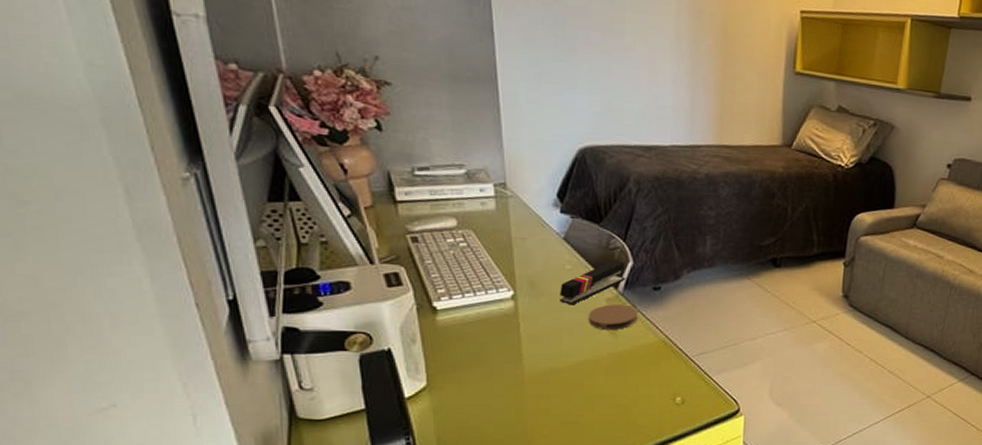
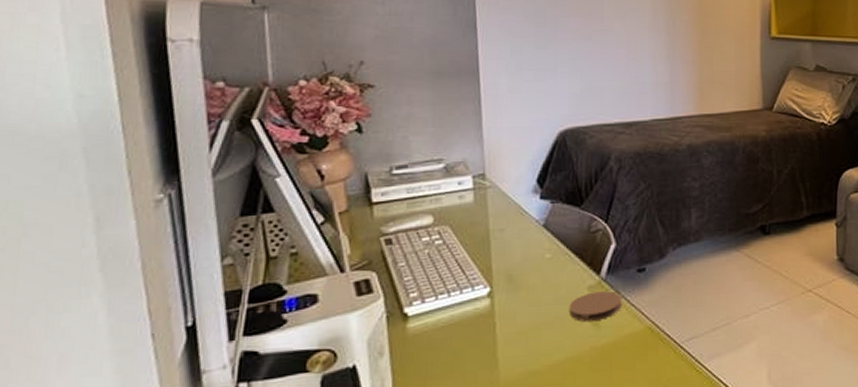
stapler: present [560,260,626,305] -> none [539,243,609,298]

